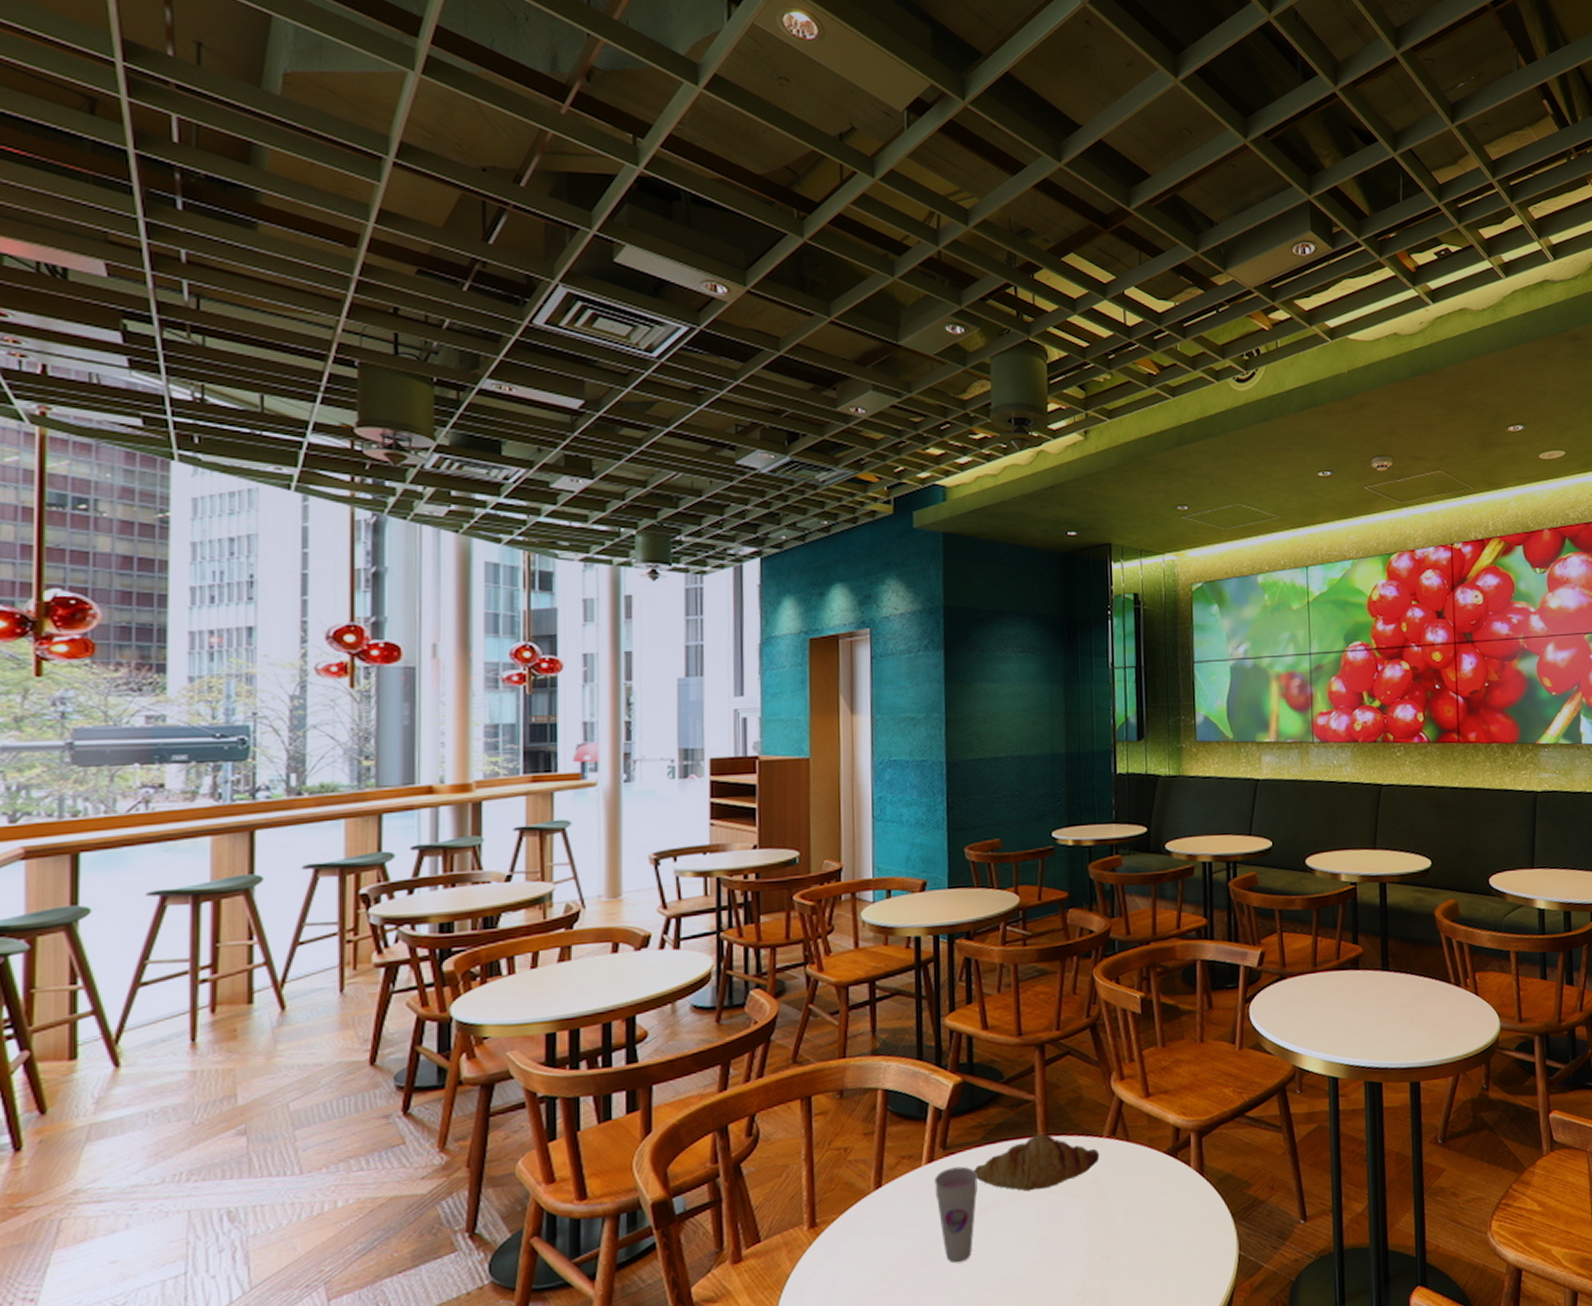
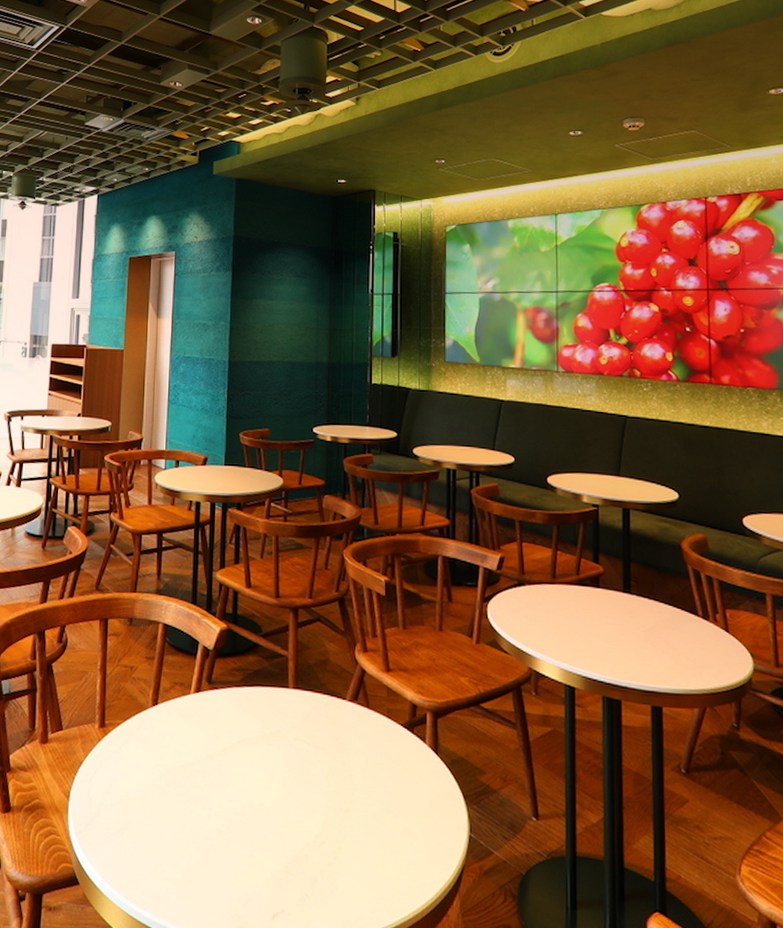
cup: present [935,1166,979,1262] -> none [200,700,237,783]
croissant: present [974,1133,1100,1192] -> none [233,685,342,735]

